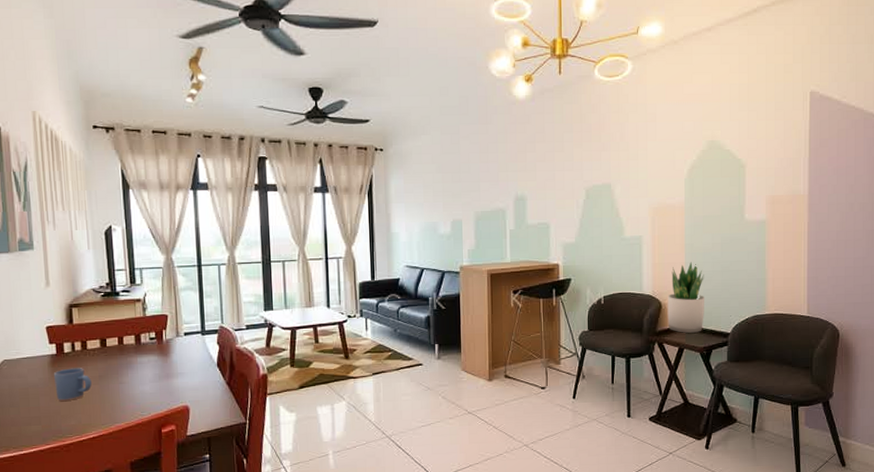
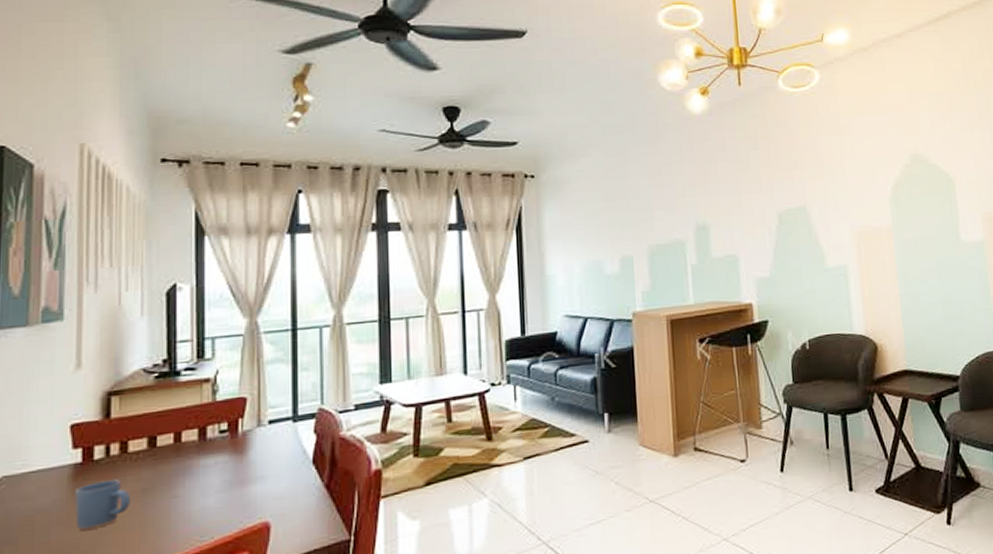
planter: present [667,262,704,333] -> none [883,293,928,379]

